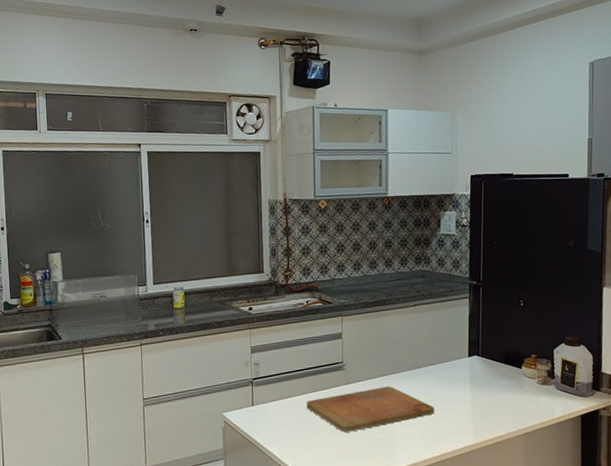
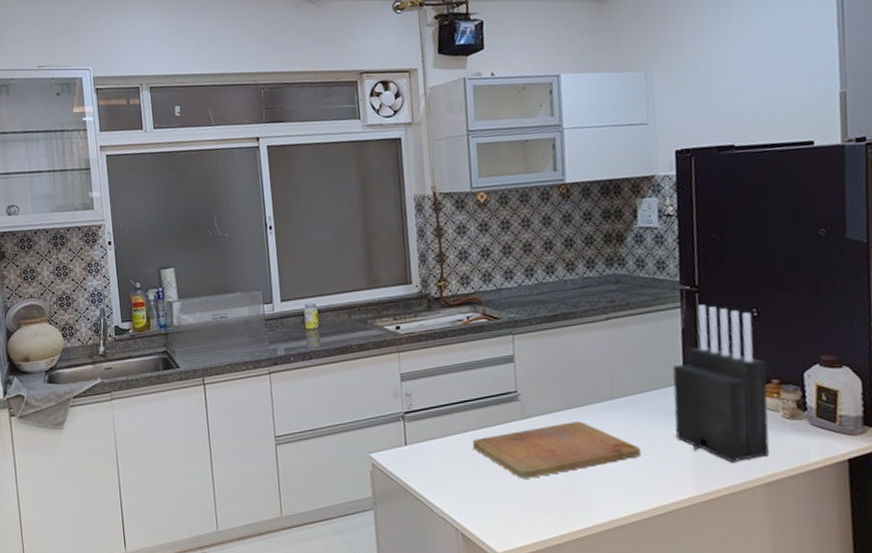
knife block: none [460,296,528,418] -> present [672,304,770,463]

